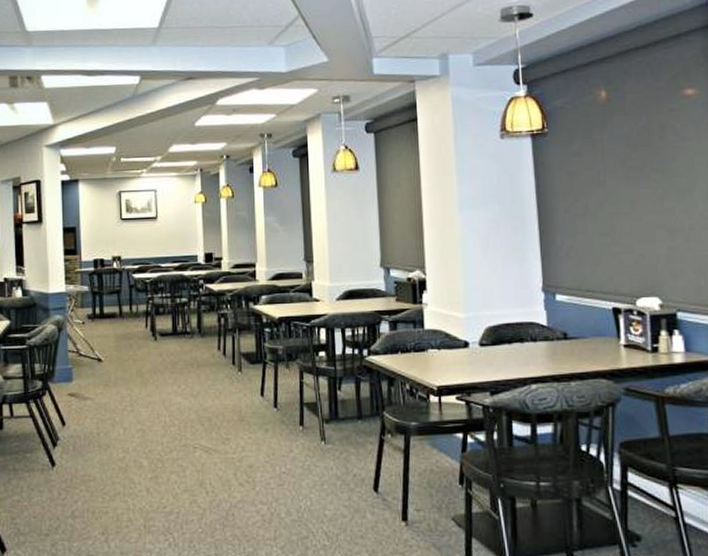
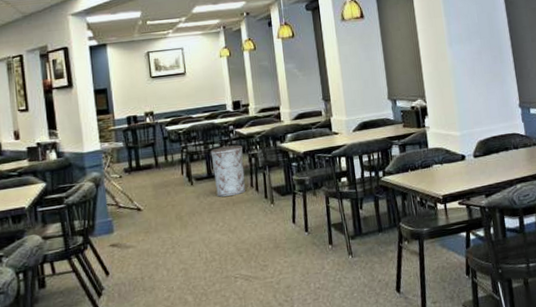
trash can: none [177,301,213,358] -> present [210,145,246,197]

